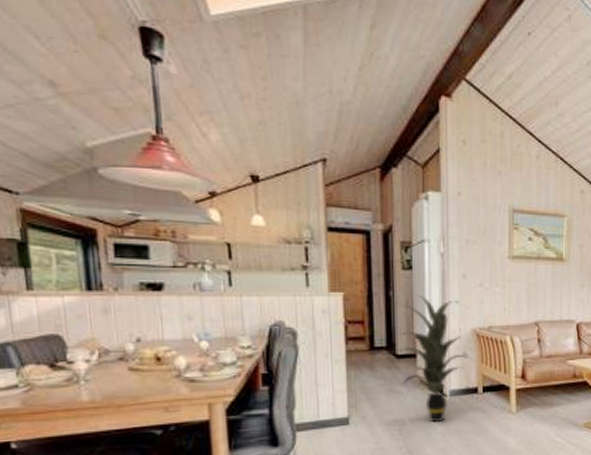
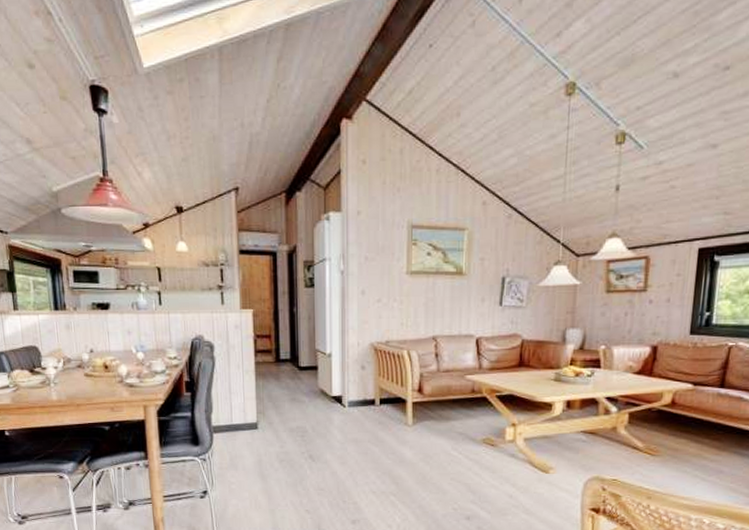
indoor plant: present [398,295,472,423] -> none [301,311,369,431]

